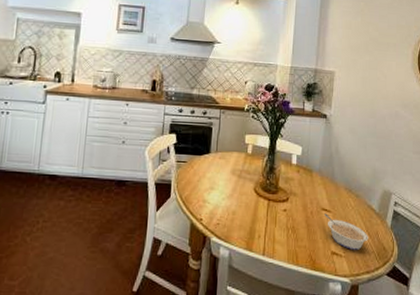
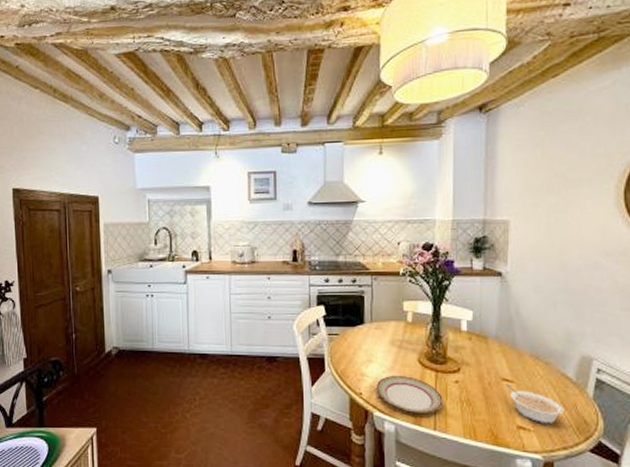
plate: none [215,202,273,239] -> present [375,375,443,413]

